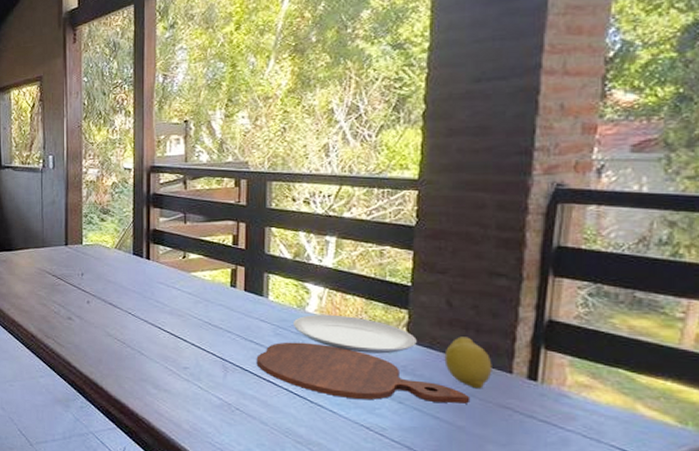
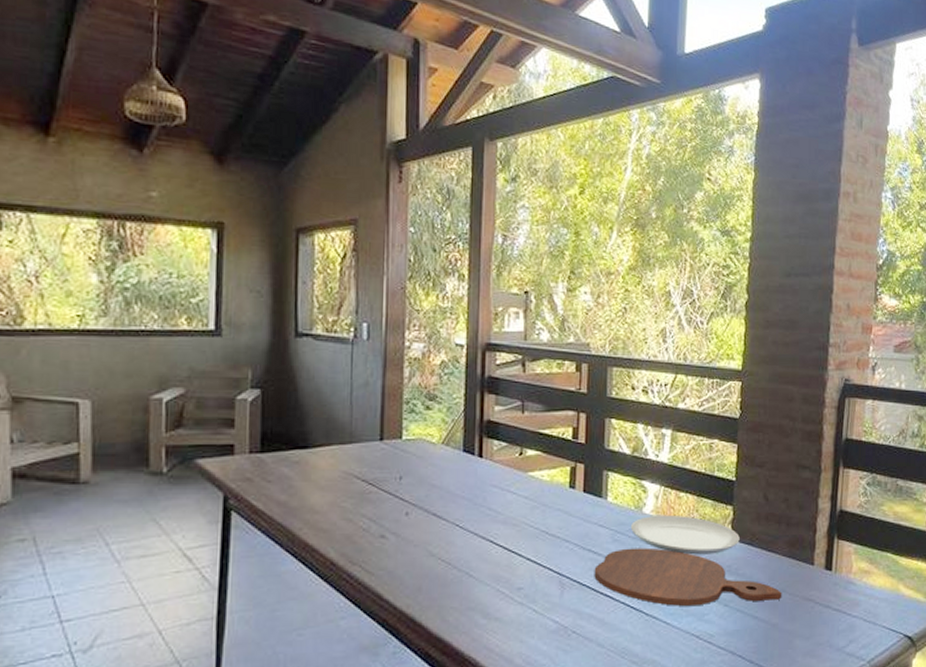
fruit: present [444,336,492,389] -> none [762,531,799,584]

